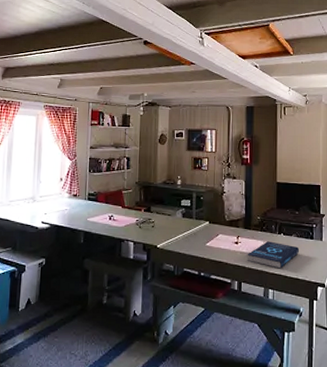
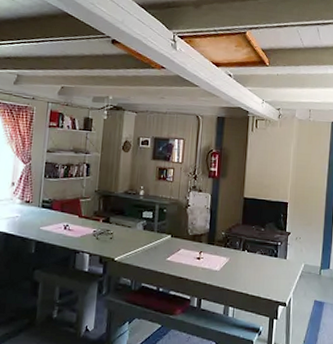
book: present [247,241,300,269] -> none [208,258,263,286]

